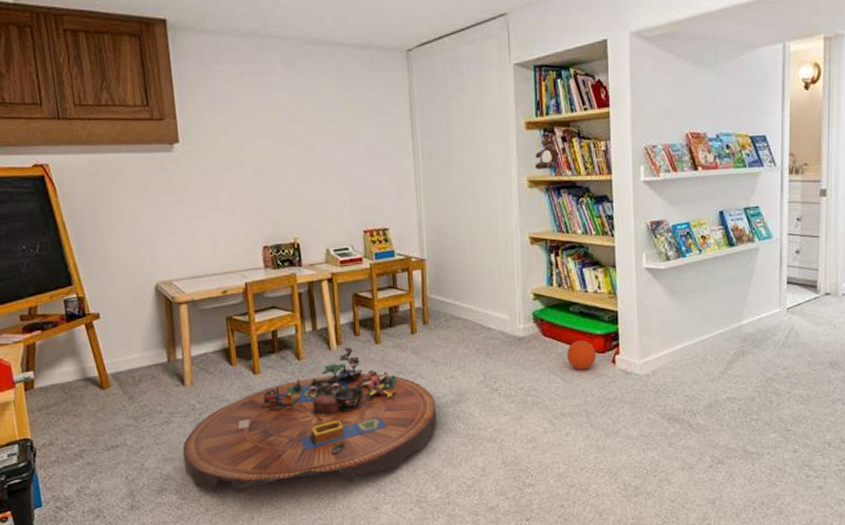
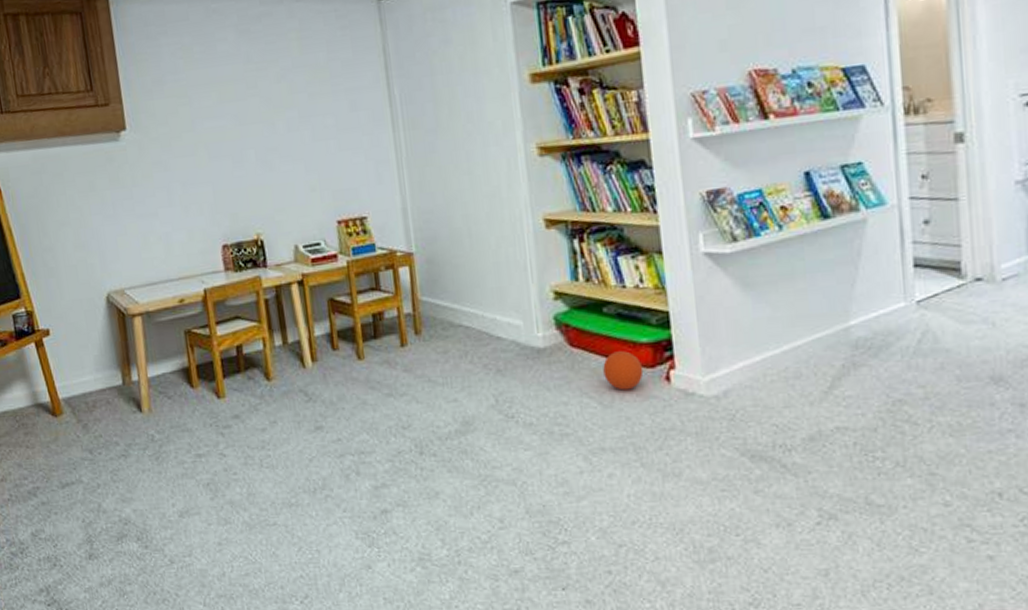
play mat: present [182,347,437,494] -> none [142,364,439,543]
stuffed animal: present [535,132,561,169] -> none [545,84,579,133]

